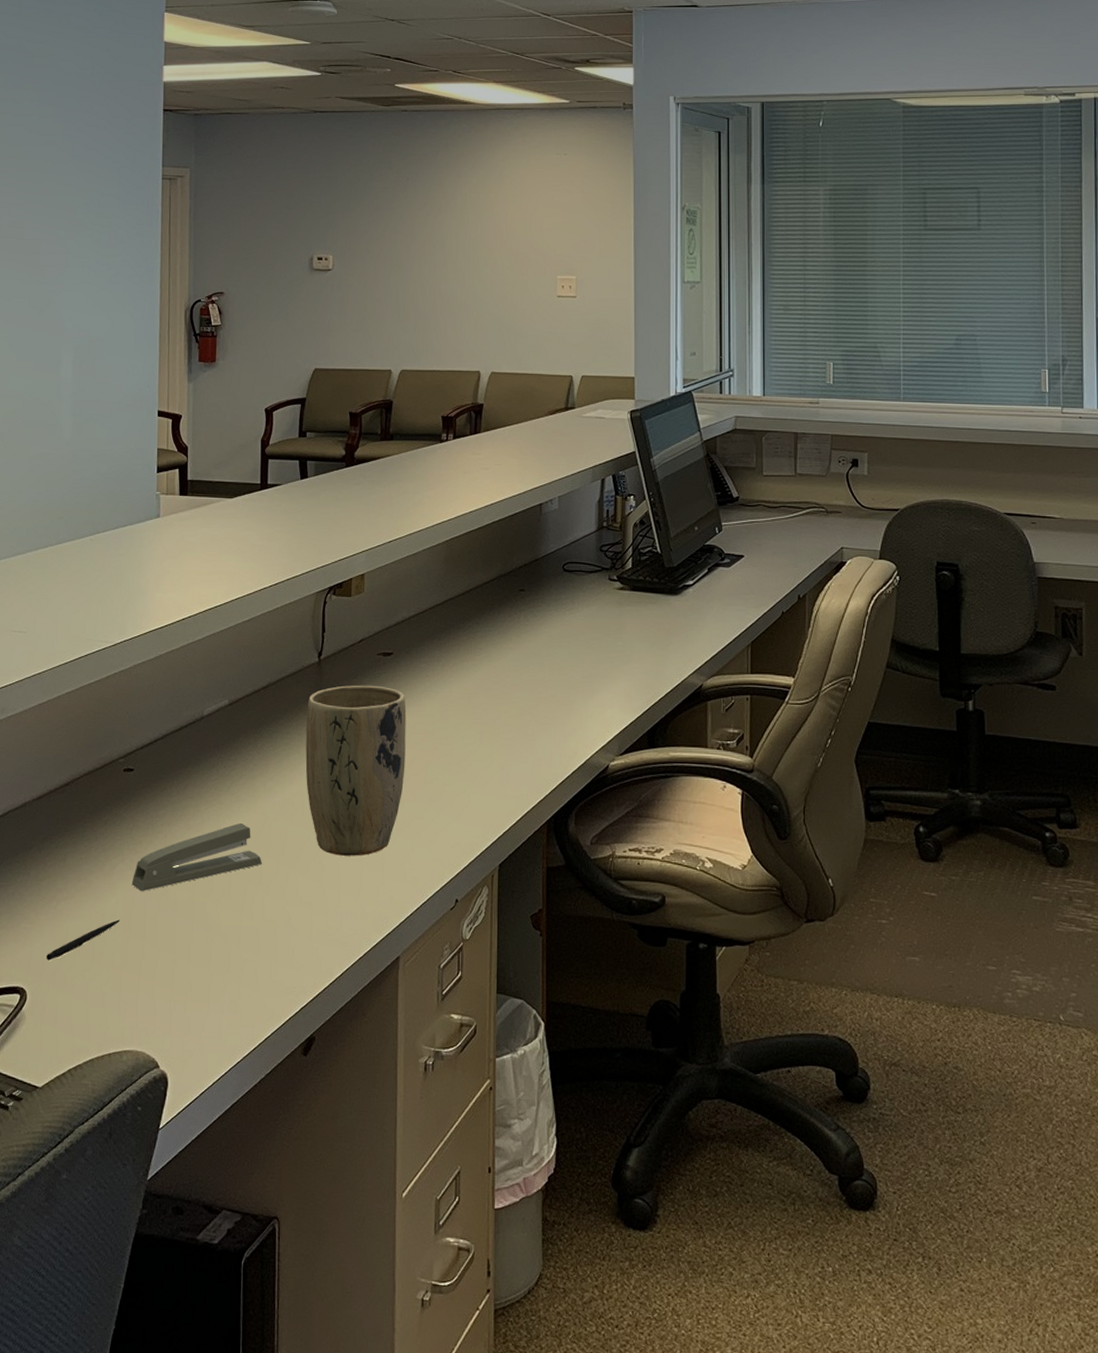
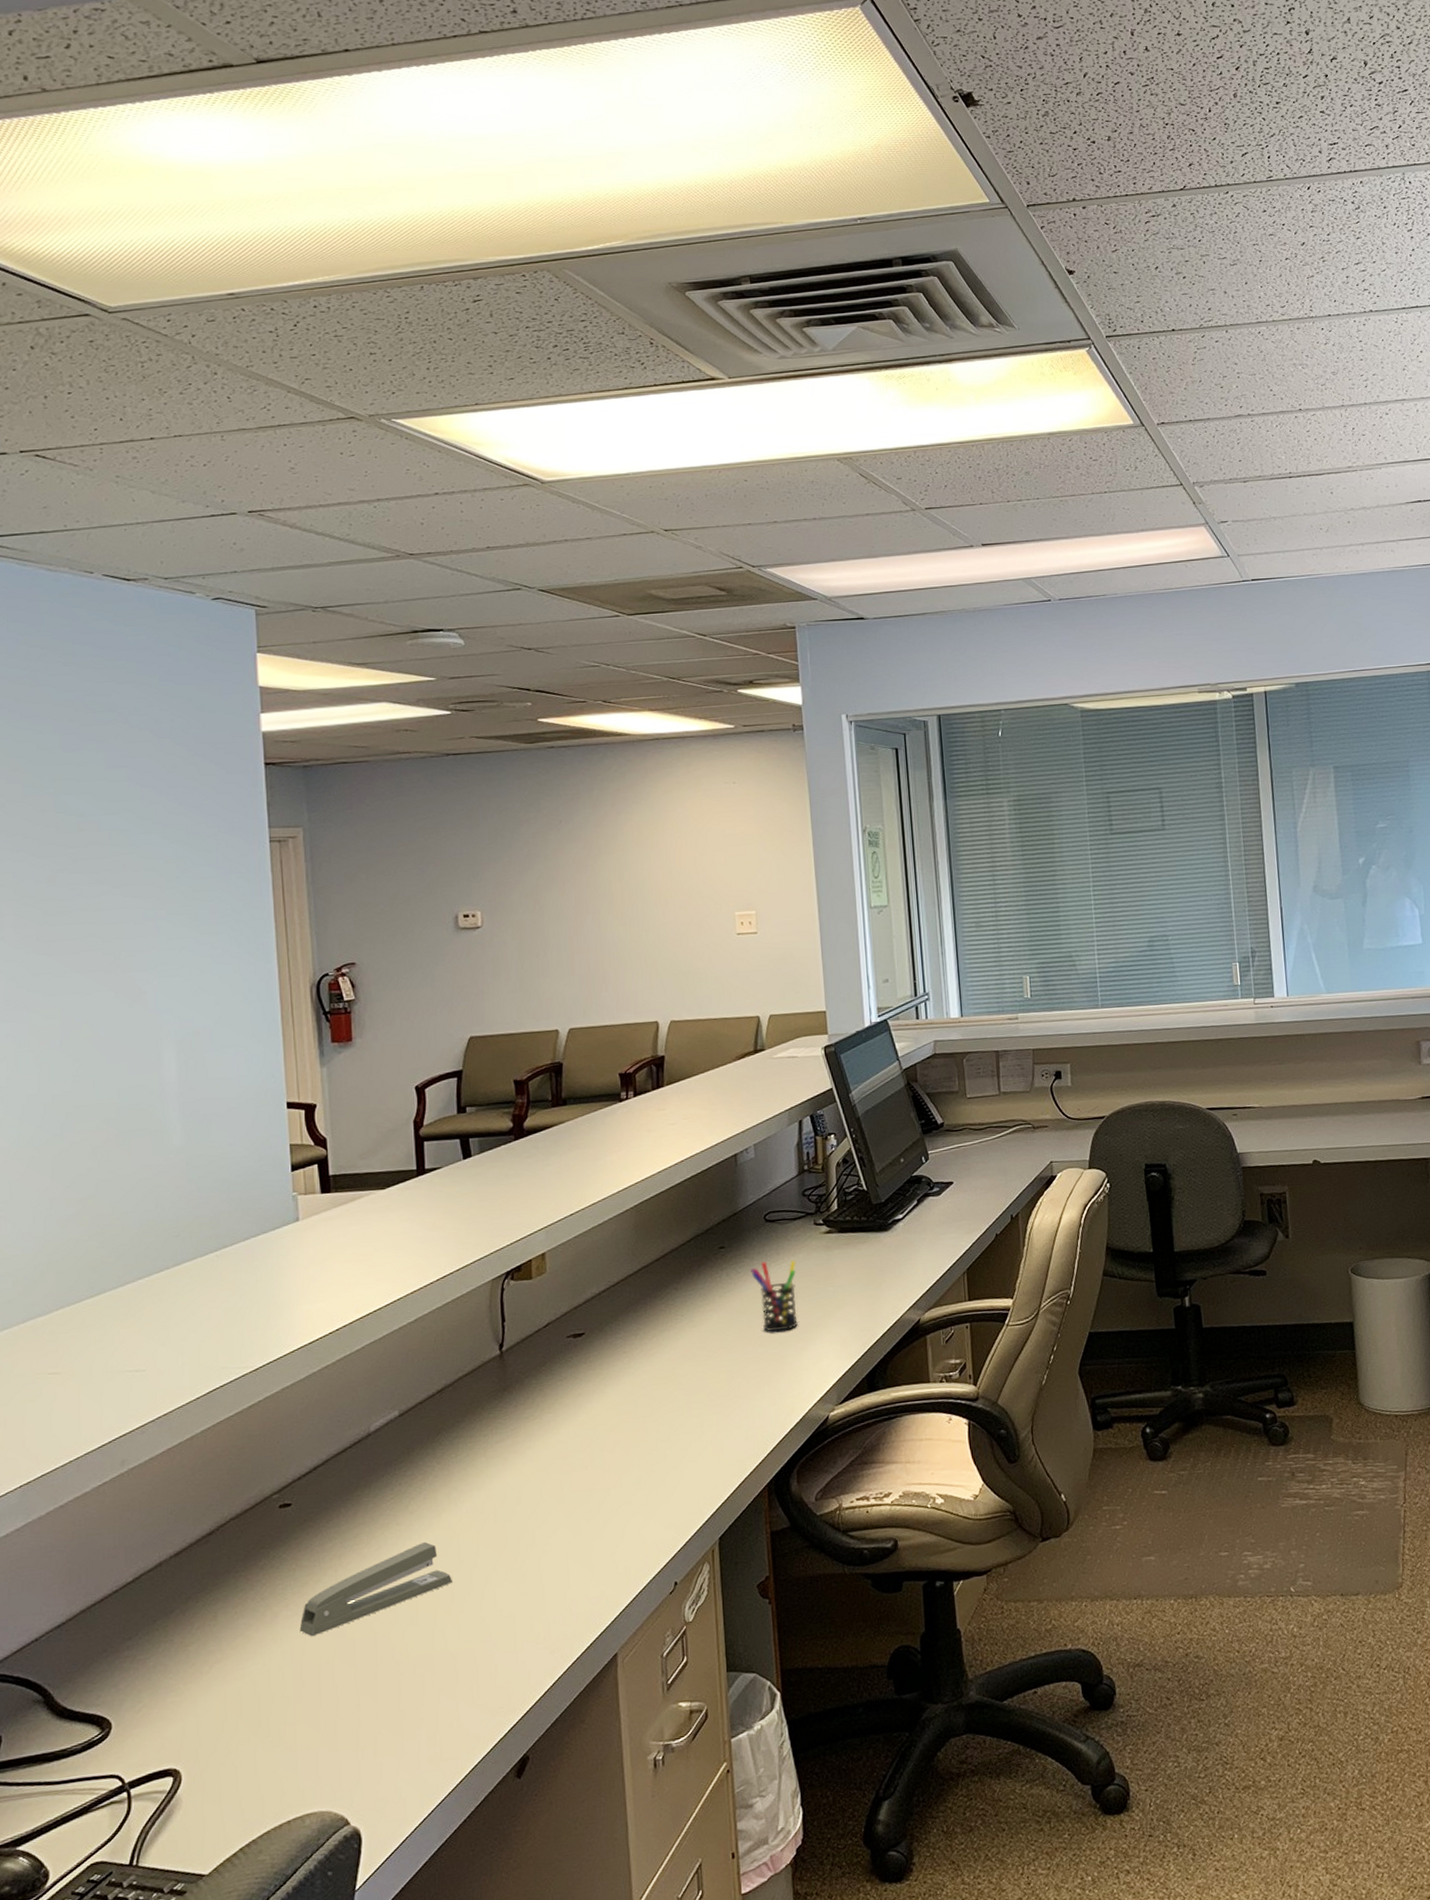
pen: present [46,919,121,960] -> none [202,1672,290,1733]
plant pot: present [305,685,407,856] -> none [491,1370,608,1559]
pen holder: none [545,608,589,677] -> present [749,1260,798,1332]

